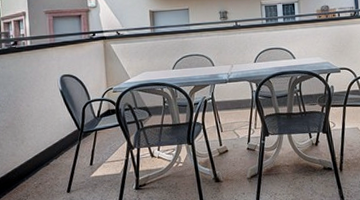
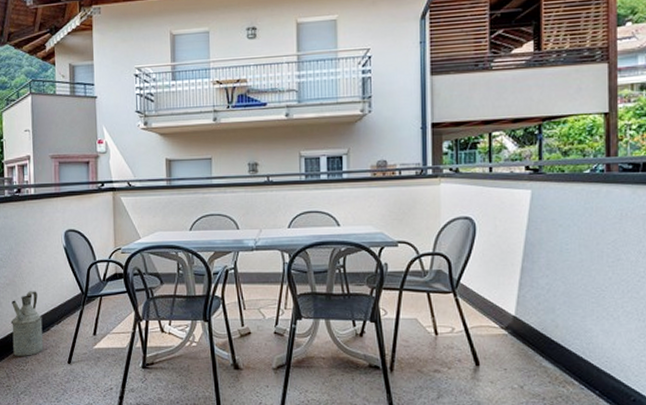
watering can: none [11,131,44,191] -> present [10,291,44,356]

